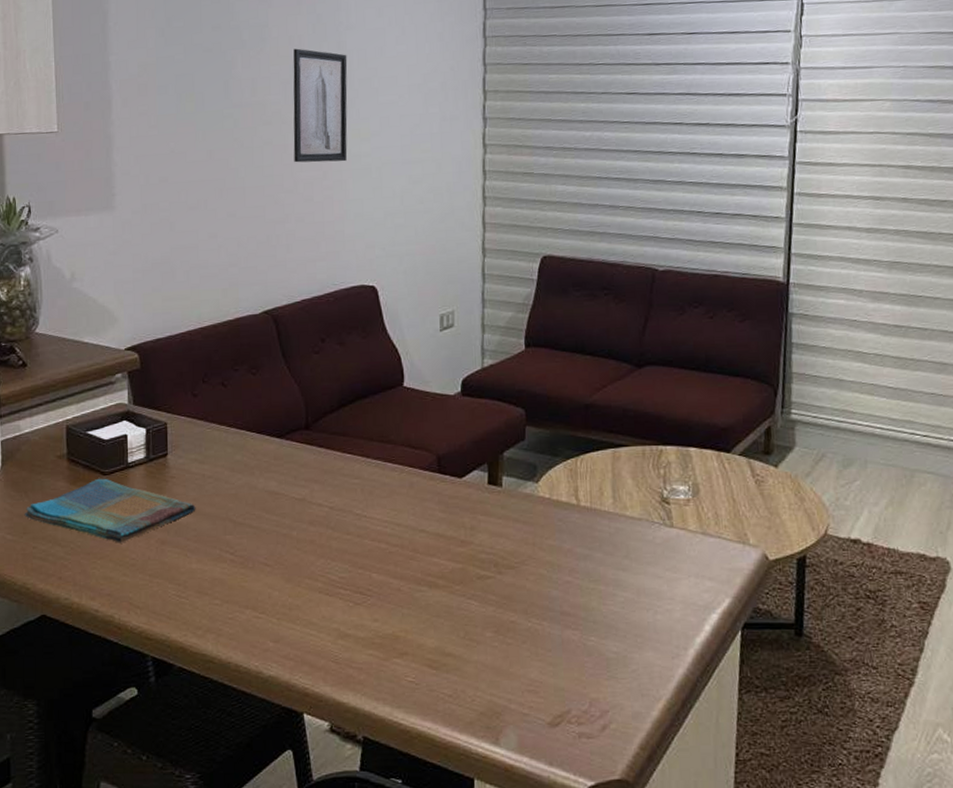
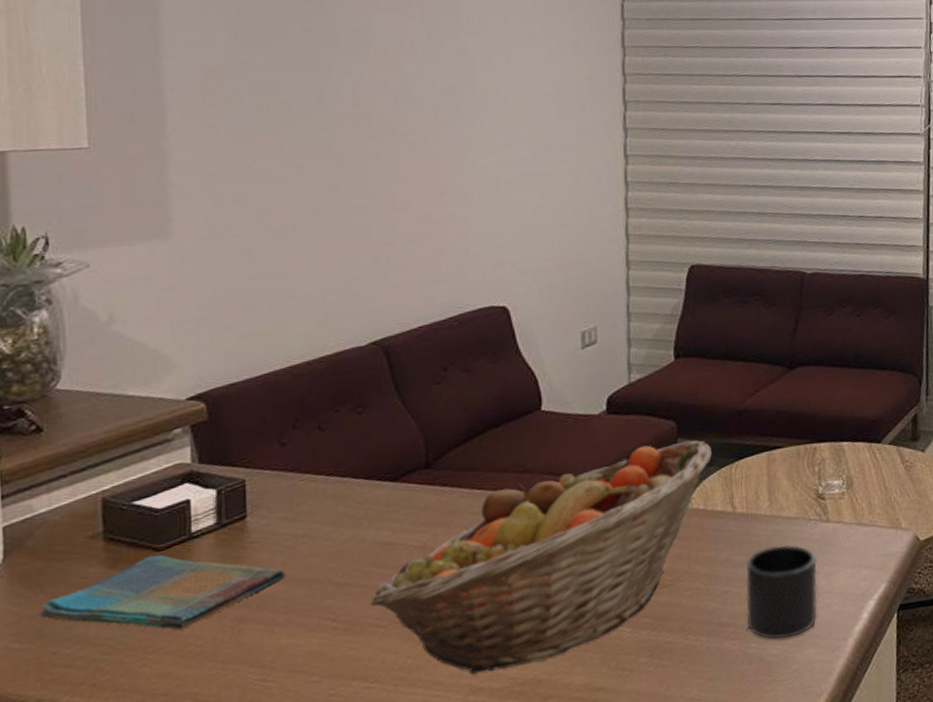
fruit basket: none [259,429,558,621] -> present [369,440,712,675]
wall art: present [293,48,348,163] -> none [403,55,471,178]
mug: none [587,544,659,637] -> present [746,544,817,640]

